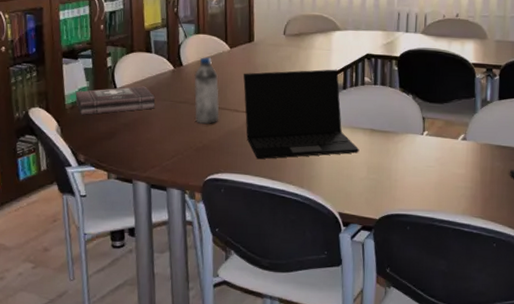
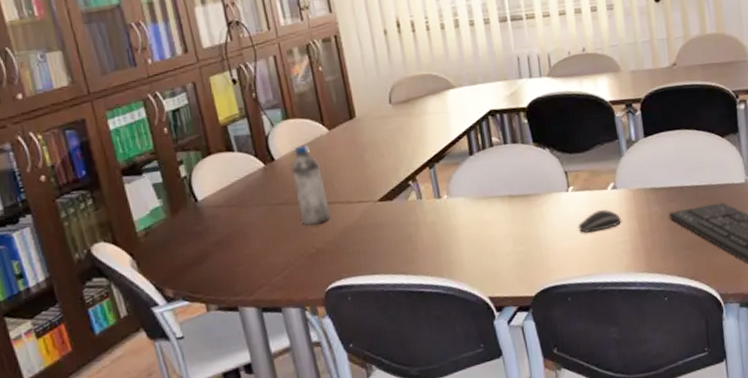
first aid kit: present [75,86,156,115] -> none [146,192,250,241]
laptop: present [243,69,360,160] -> none [349,133,500,255]
computer mouse: none [426,156,466,175] -> present [578,209,621,233]

